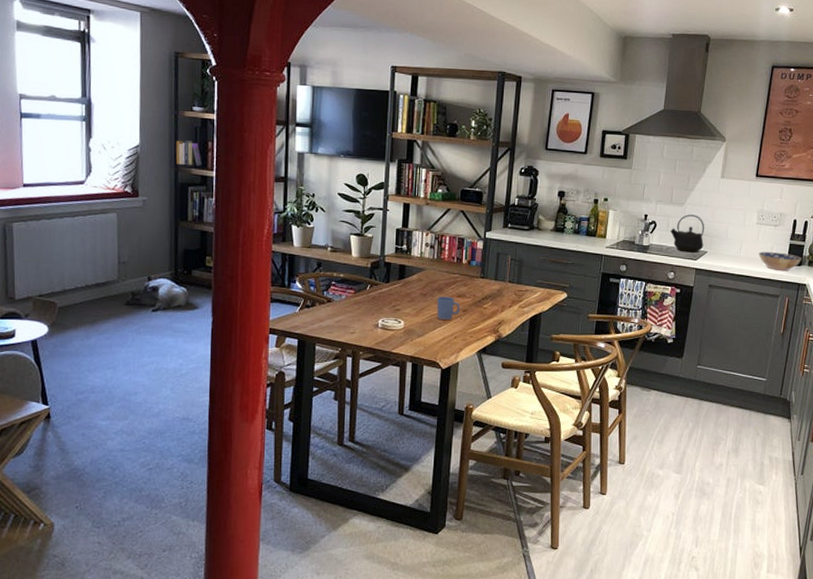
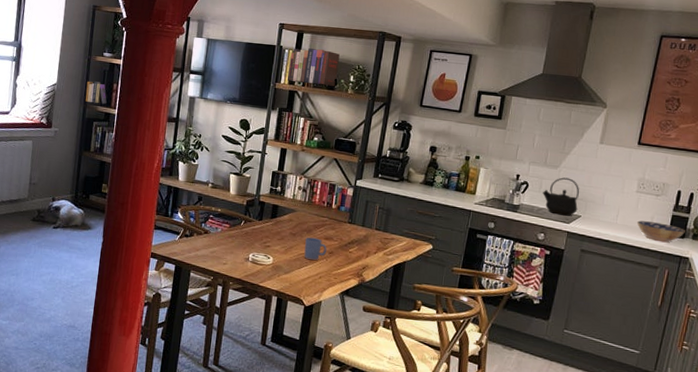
books: none [405,93,459,133] -> present [288,48,340,87]

